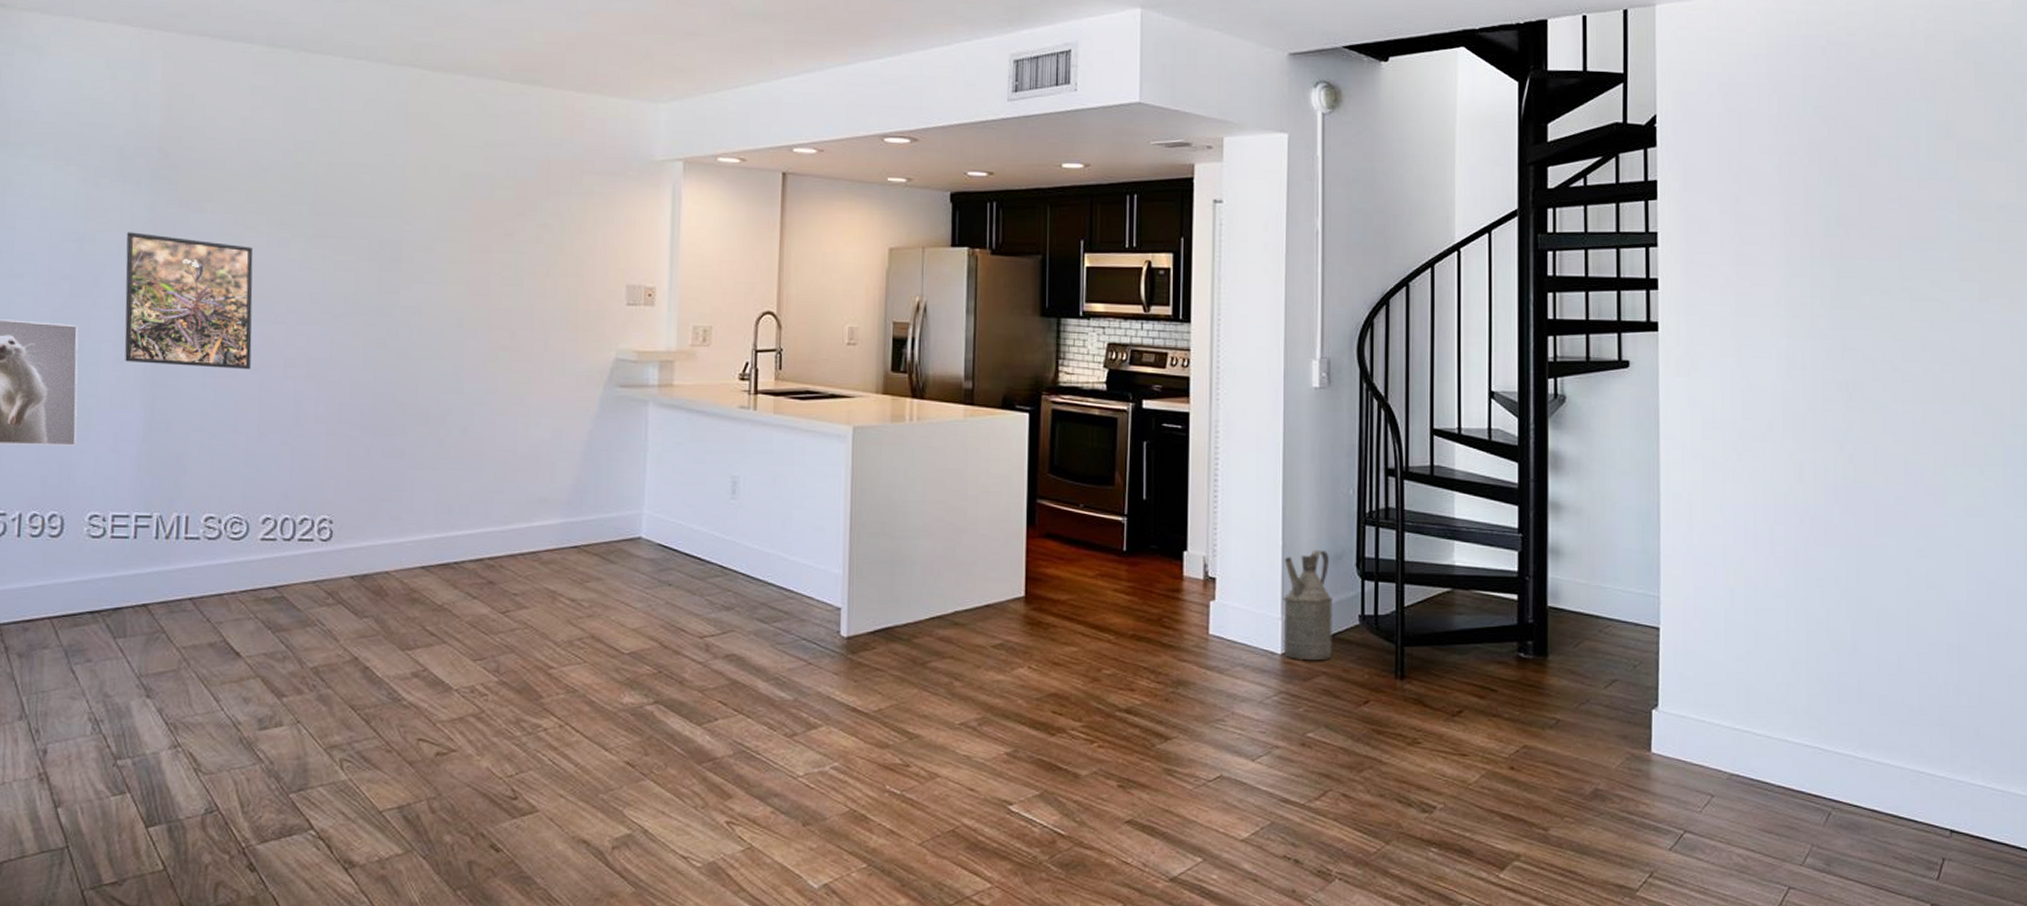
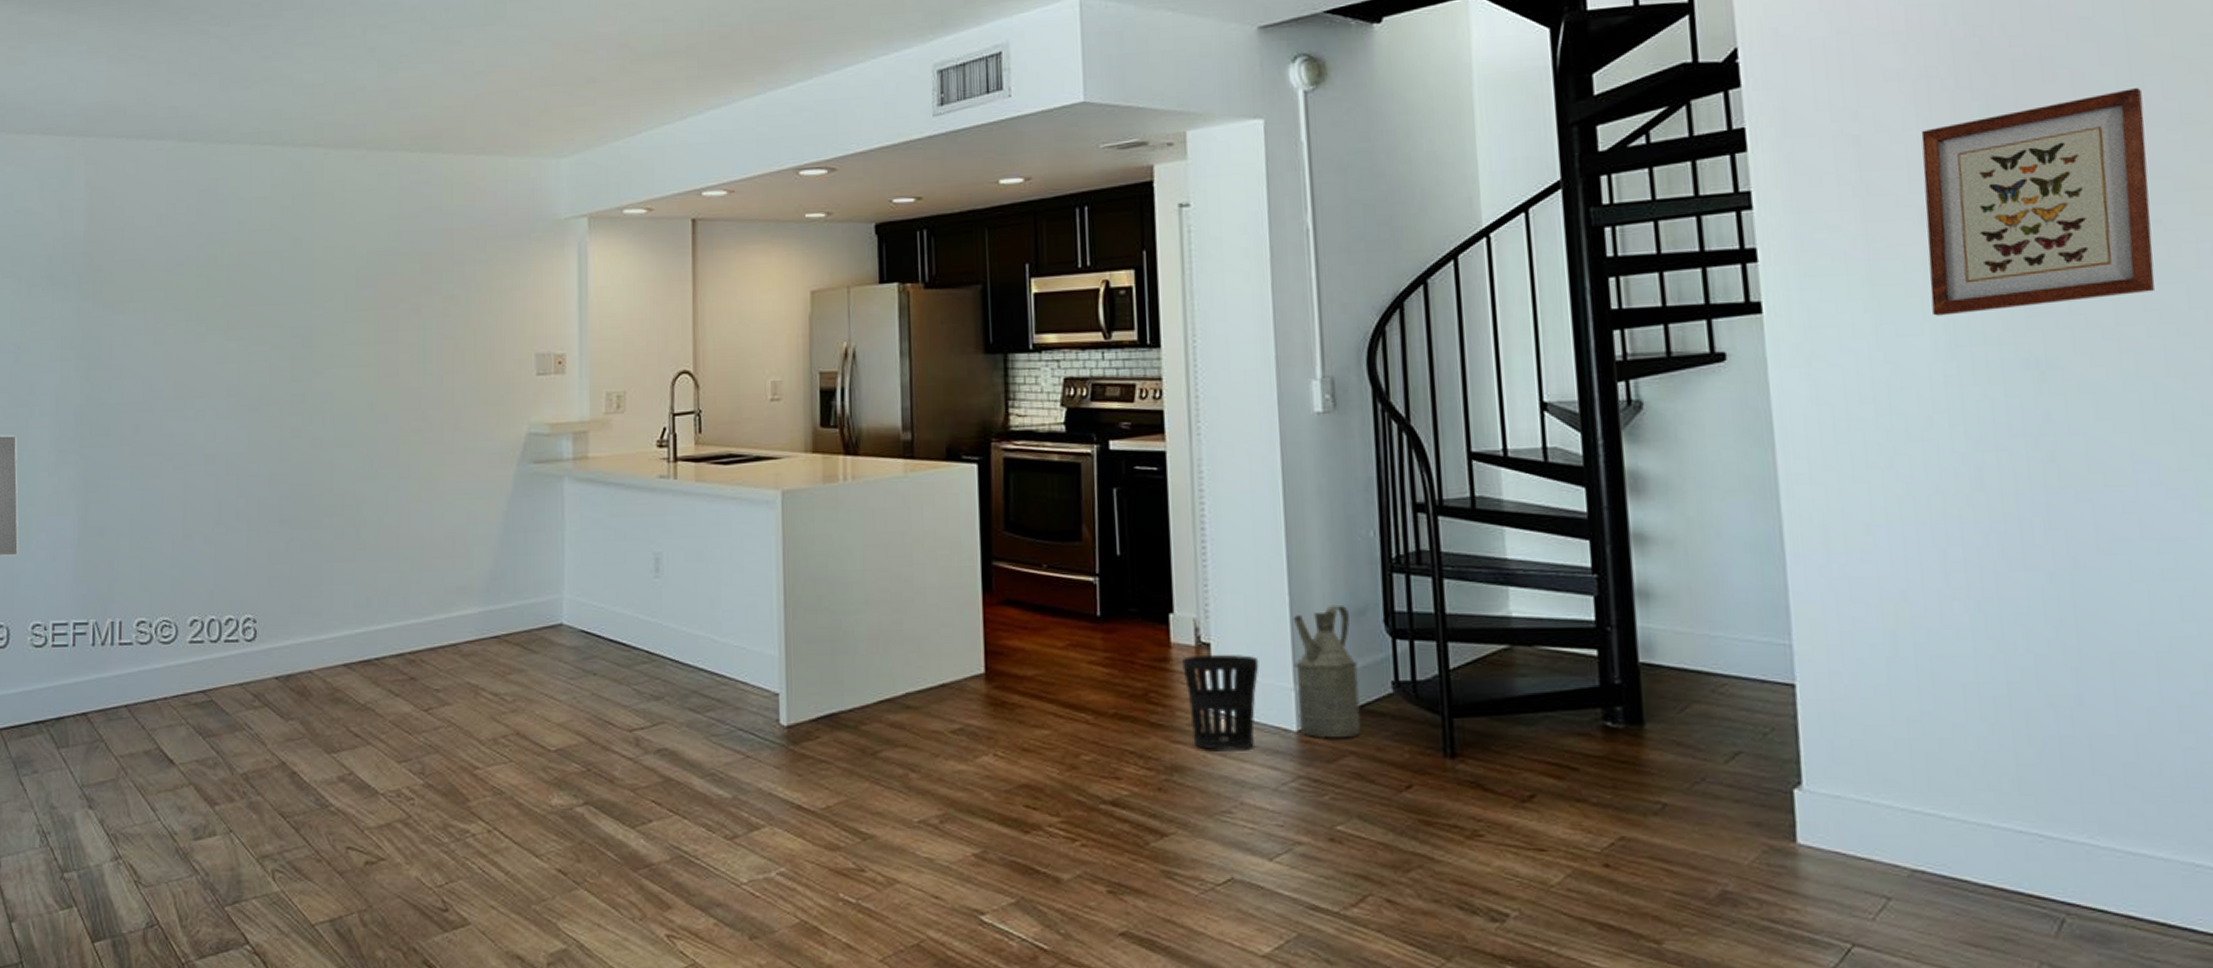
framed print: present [124,232,253,369] -> none [57,338,175,469]
wastebasket: none [1191,587,1254,668] -> present [1181,654,1259,750]
wall art: none [1778,178,1934,344] -> present [1921,88,2155,316]

